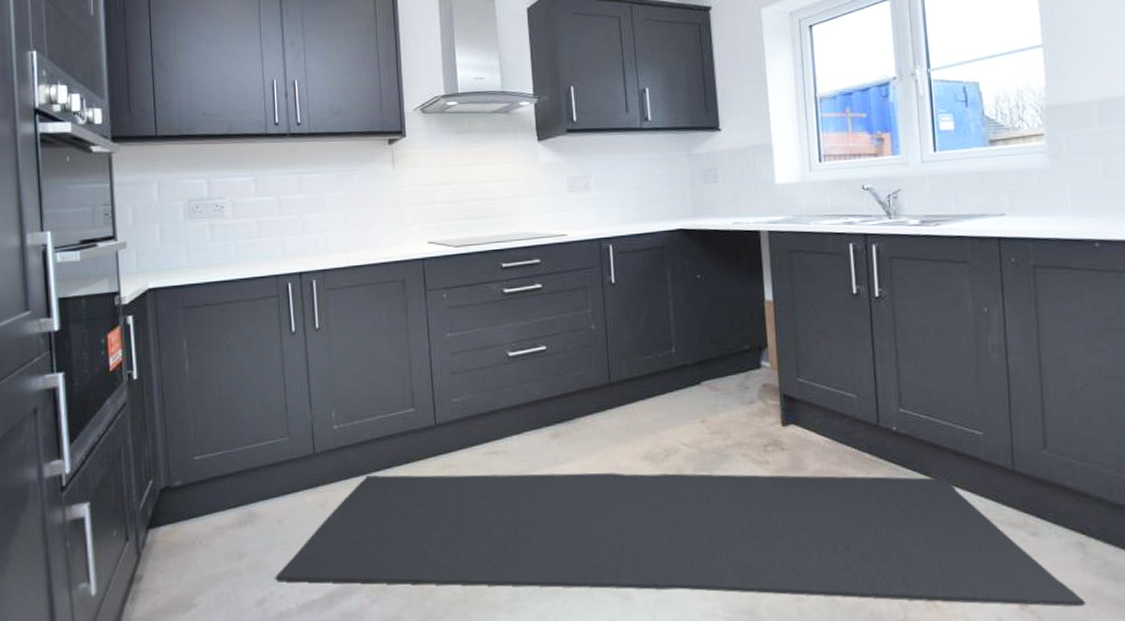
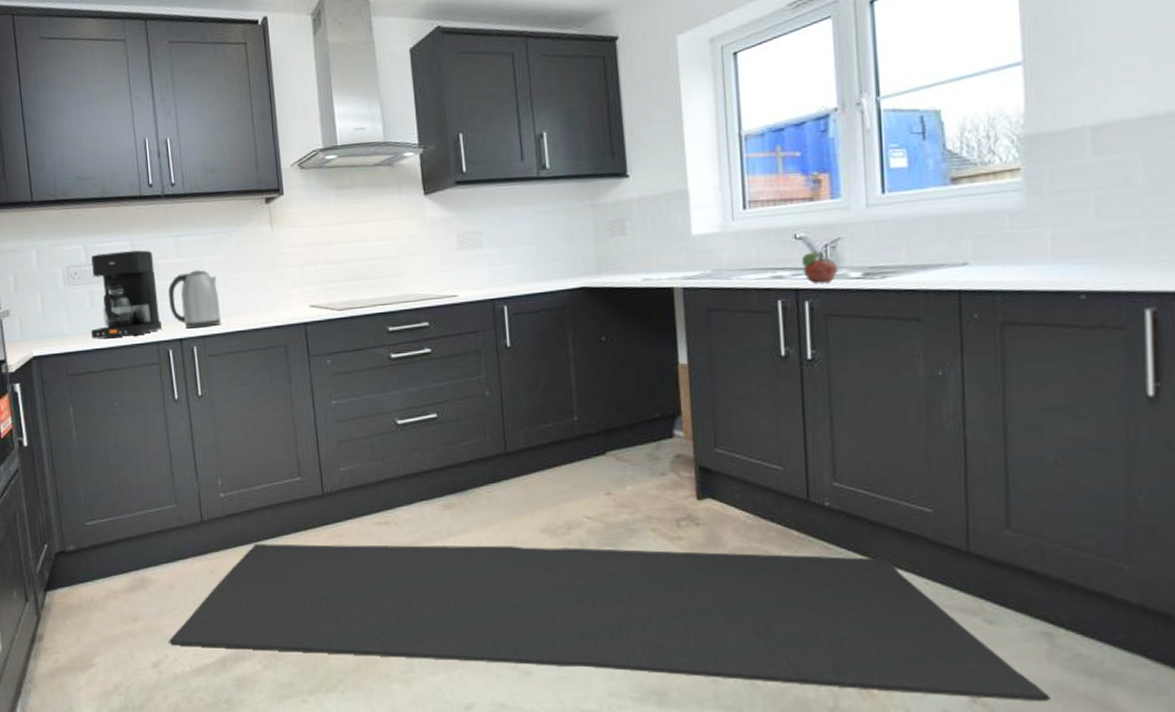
coffee maker: none [209,186,282,272] -> present [90,250,162,339]
kettle: none [289,206,342,263] -> present [168,270,222,329]
fruit: none [869,201,899,230] -> present [802,252,838,285]

